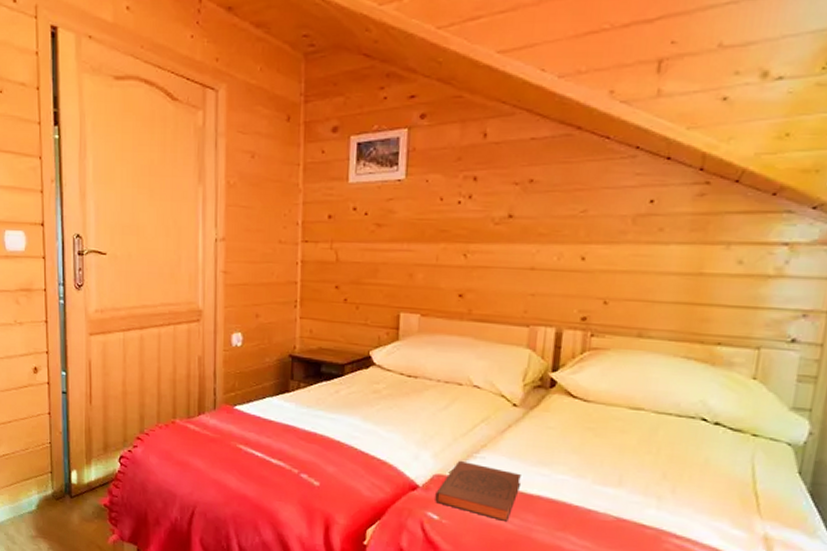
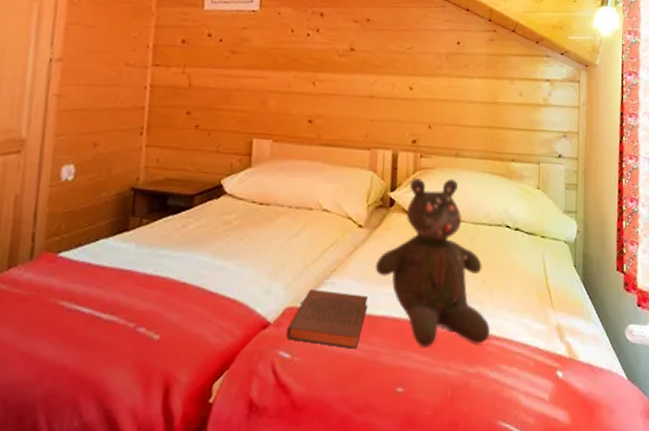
teddy bear: none [530,359,669,539] -> present [375,178,490,347]

